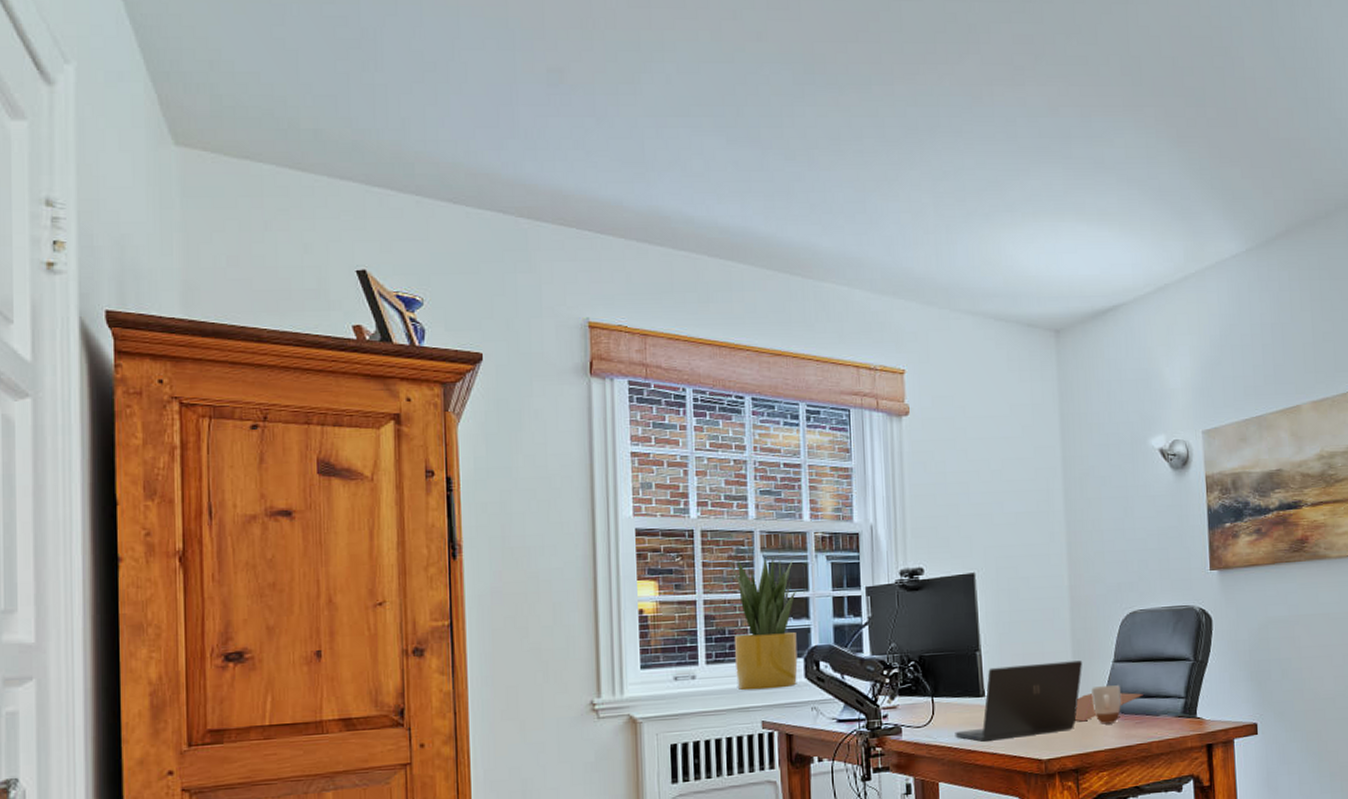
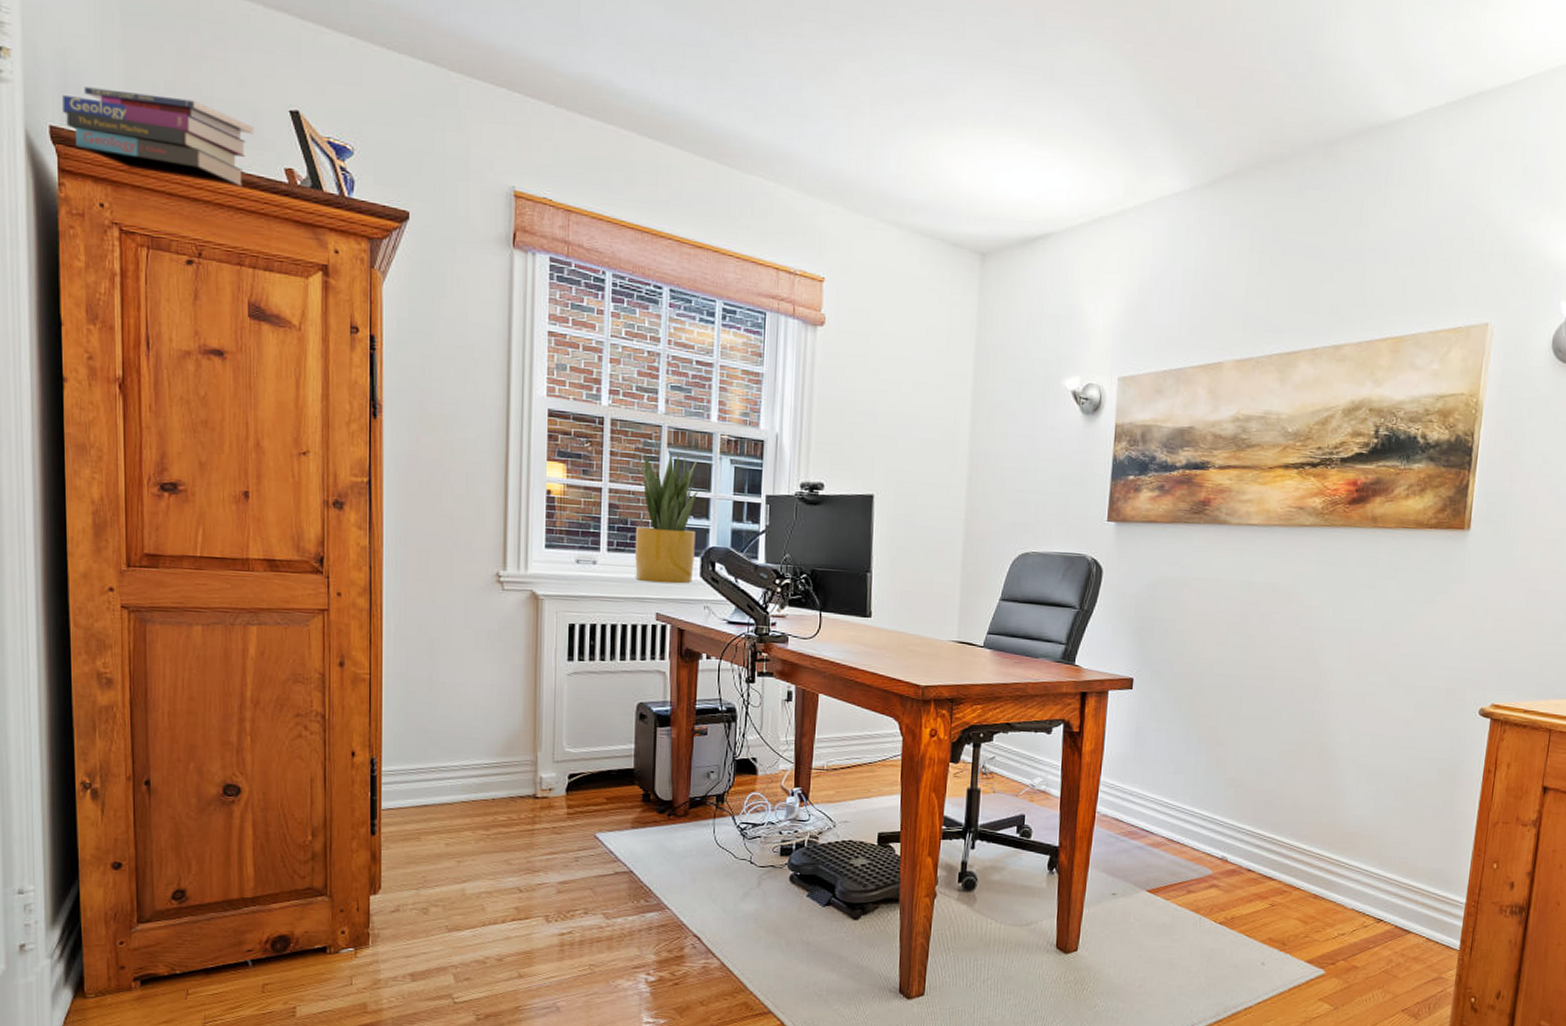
books: none [119,269,320,349] -> present [62,87,254,188]
laptop: present [955,660,1082,742] -> none [838,590,969,661]
papers: present [1075,693,1143,722] -> none [956,628,1025,655]
mug: present [1091,685,1122,725] -> none [974,622,1005,660]

